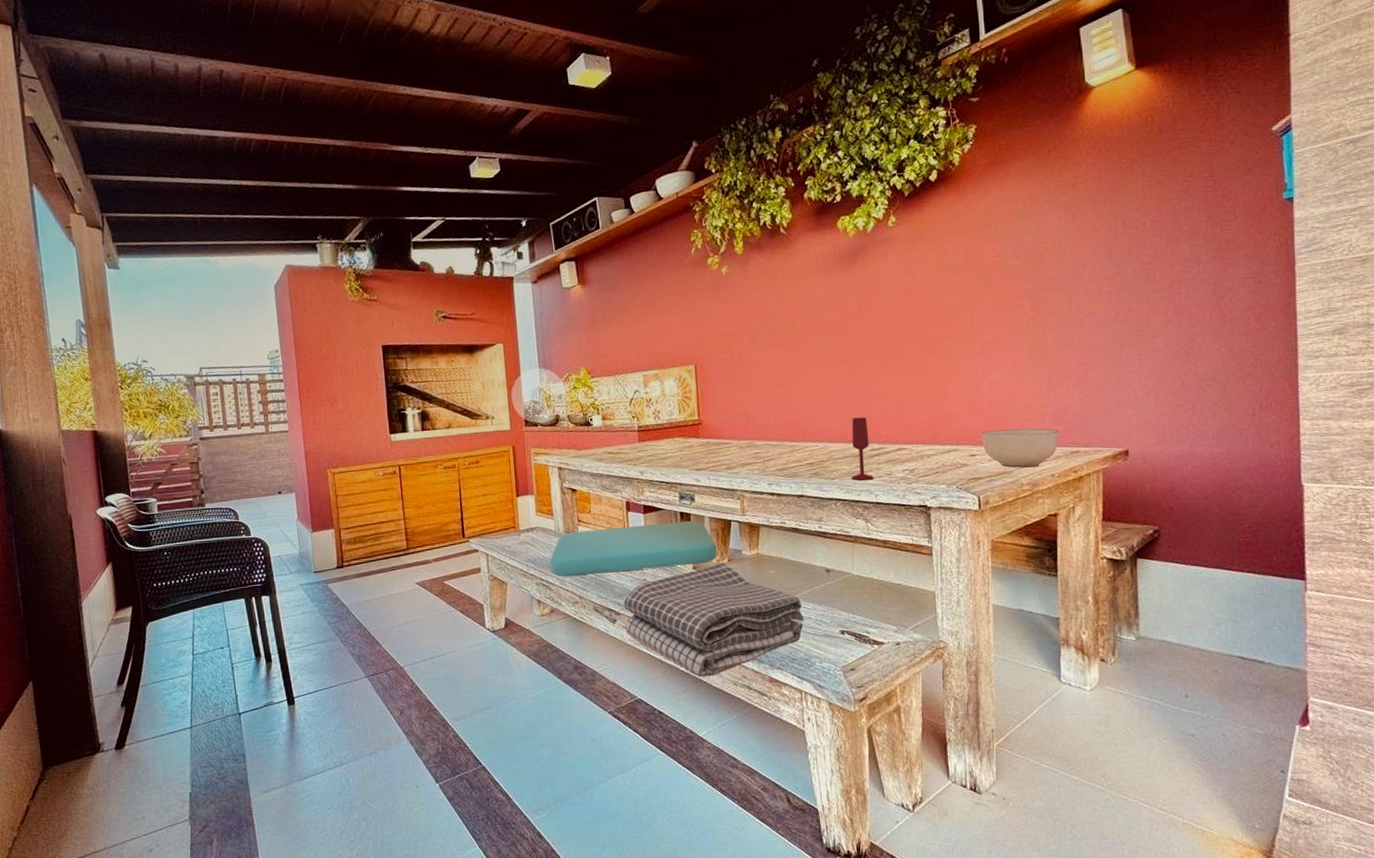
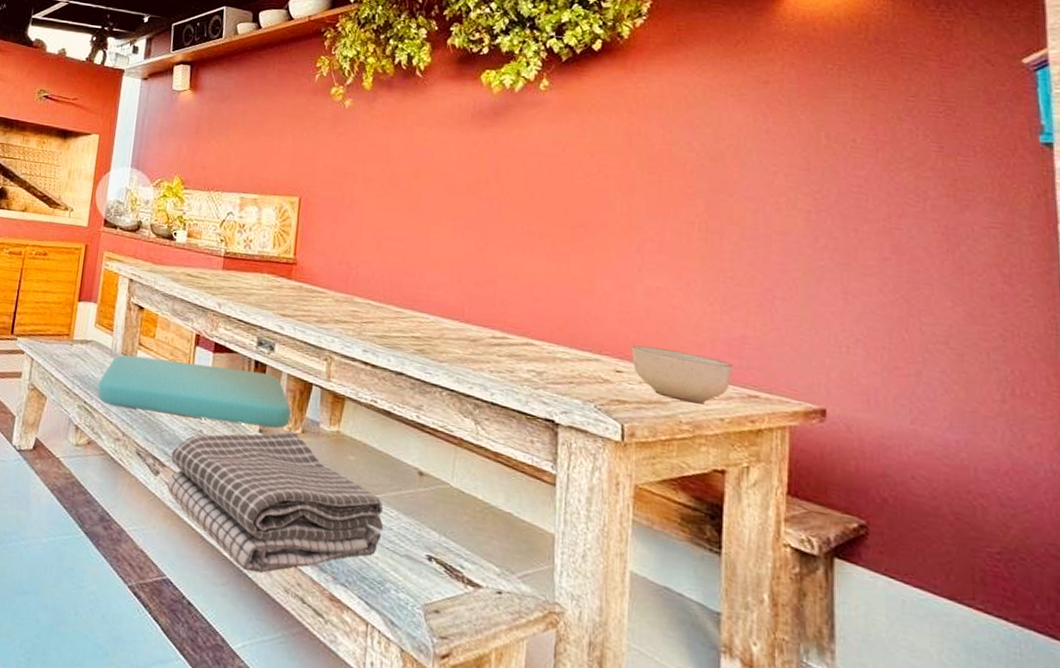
wine glass: present [851,417,874,481] -> none [464,294,491,374]

